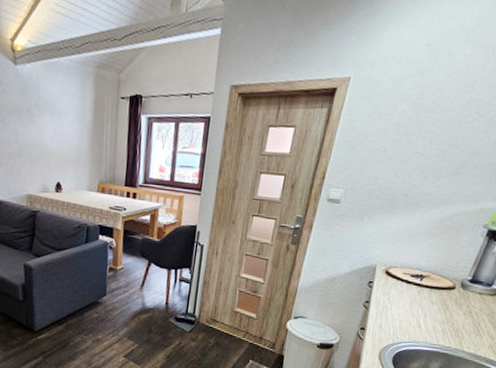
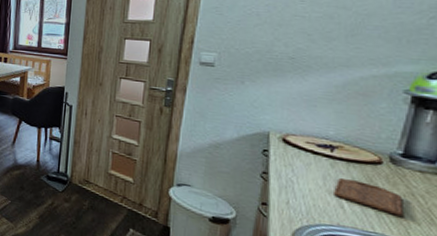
cutting board: none [416,303,463,330] -> present [334,178,403,217]

